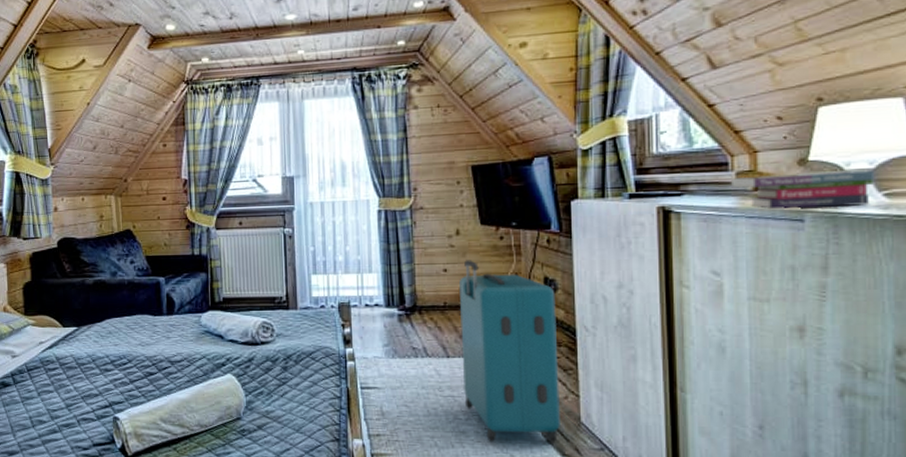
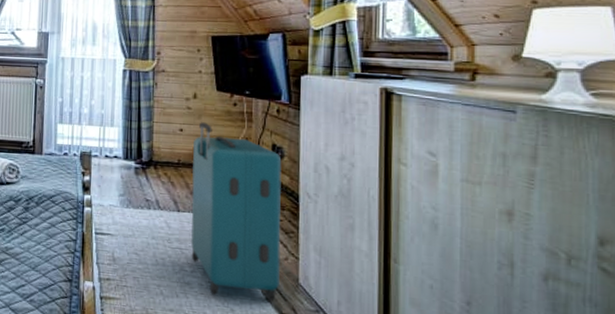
books: present [731,169,875,210] -> none [450,67,584,103]

